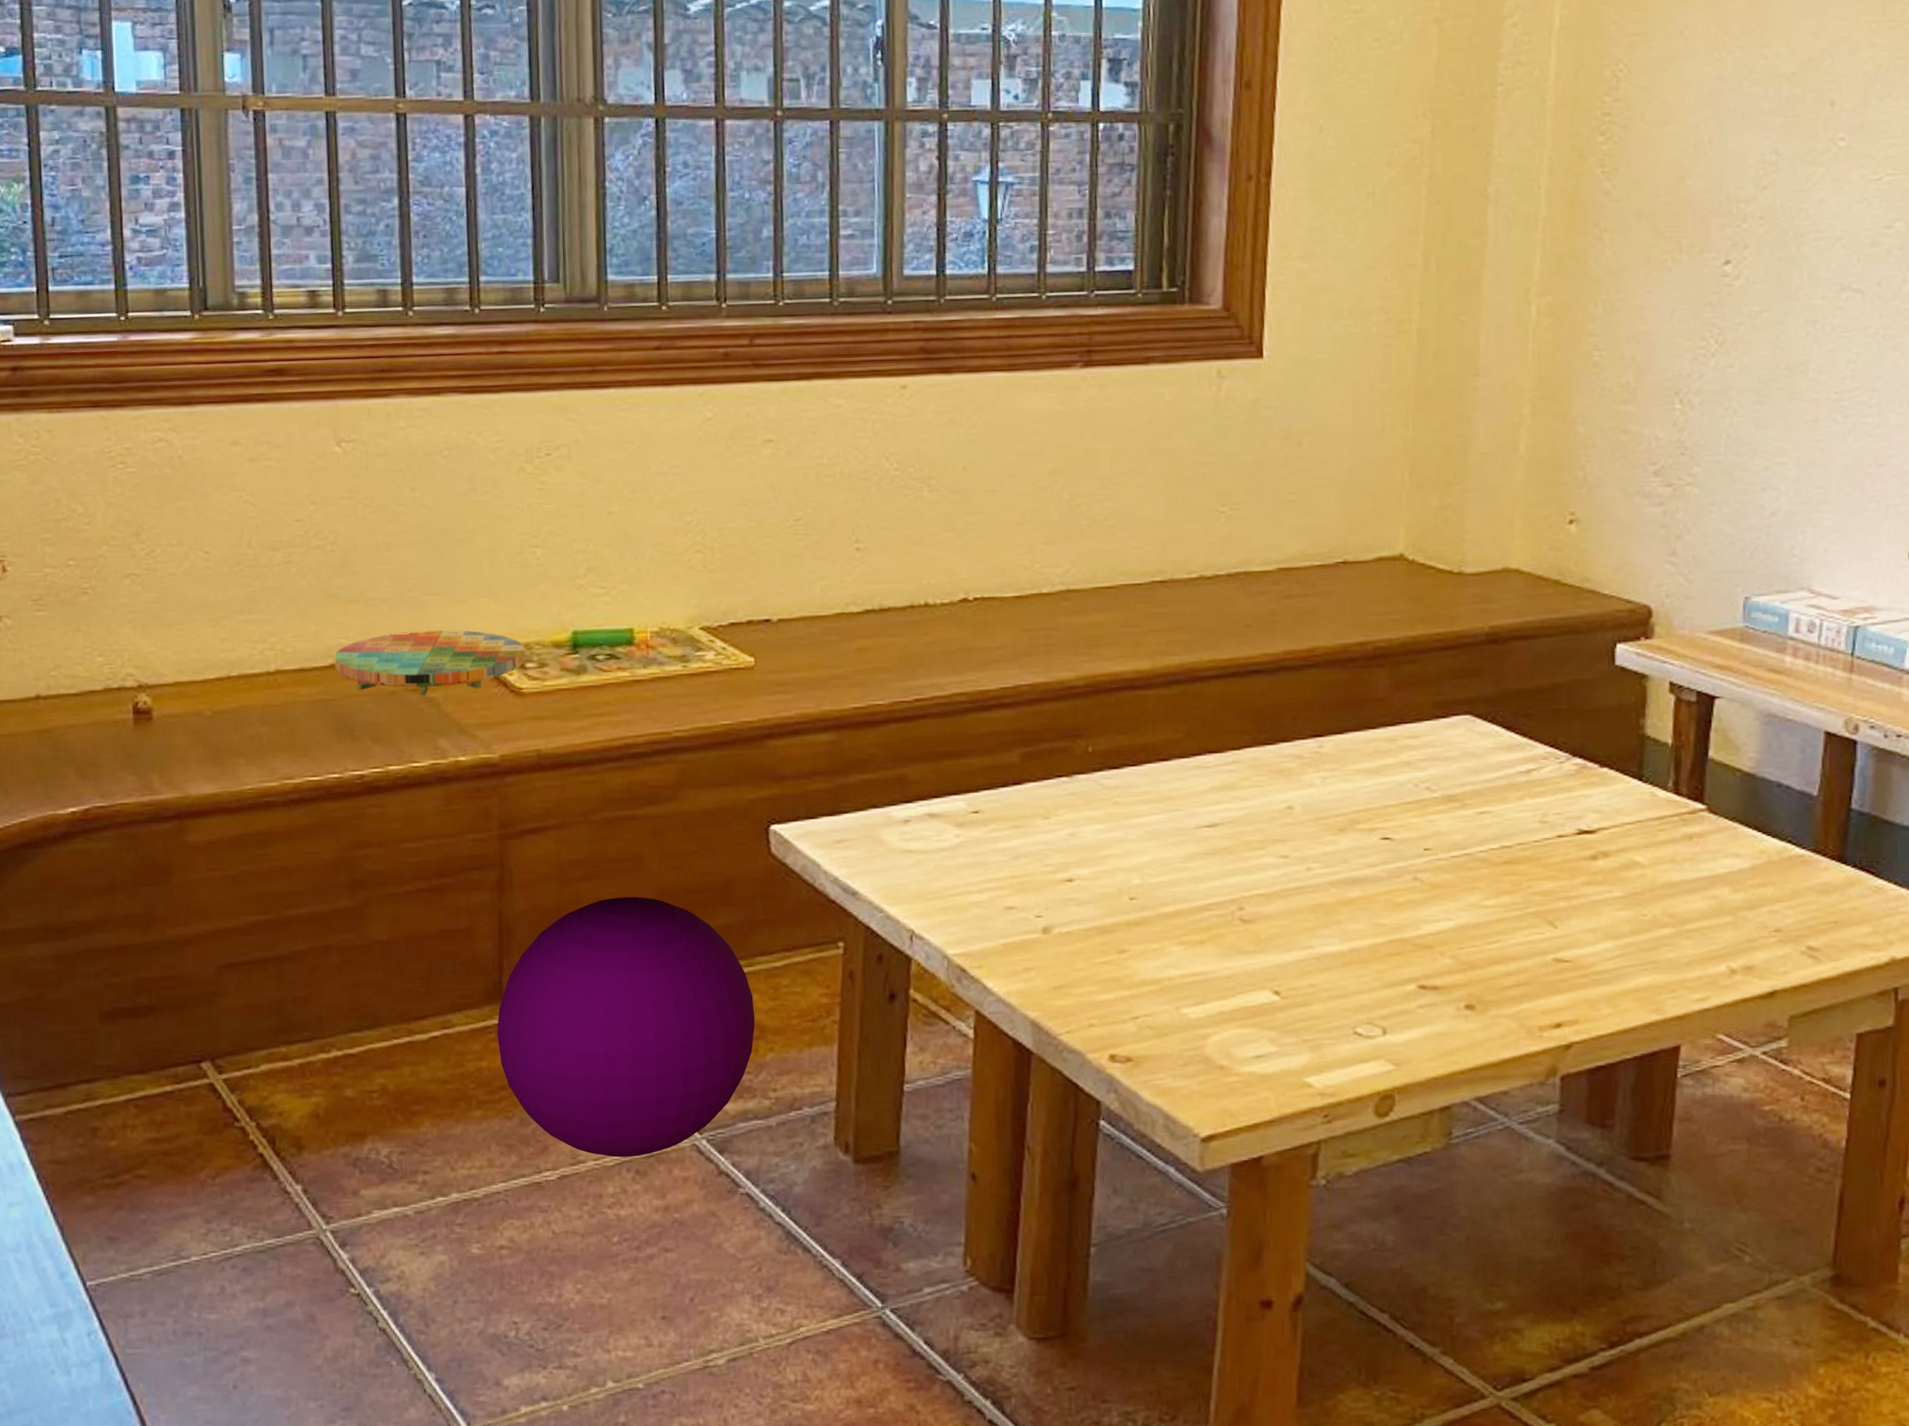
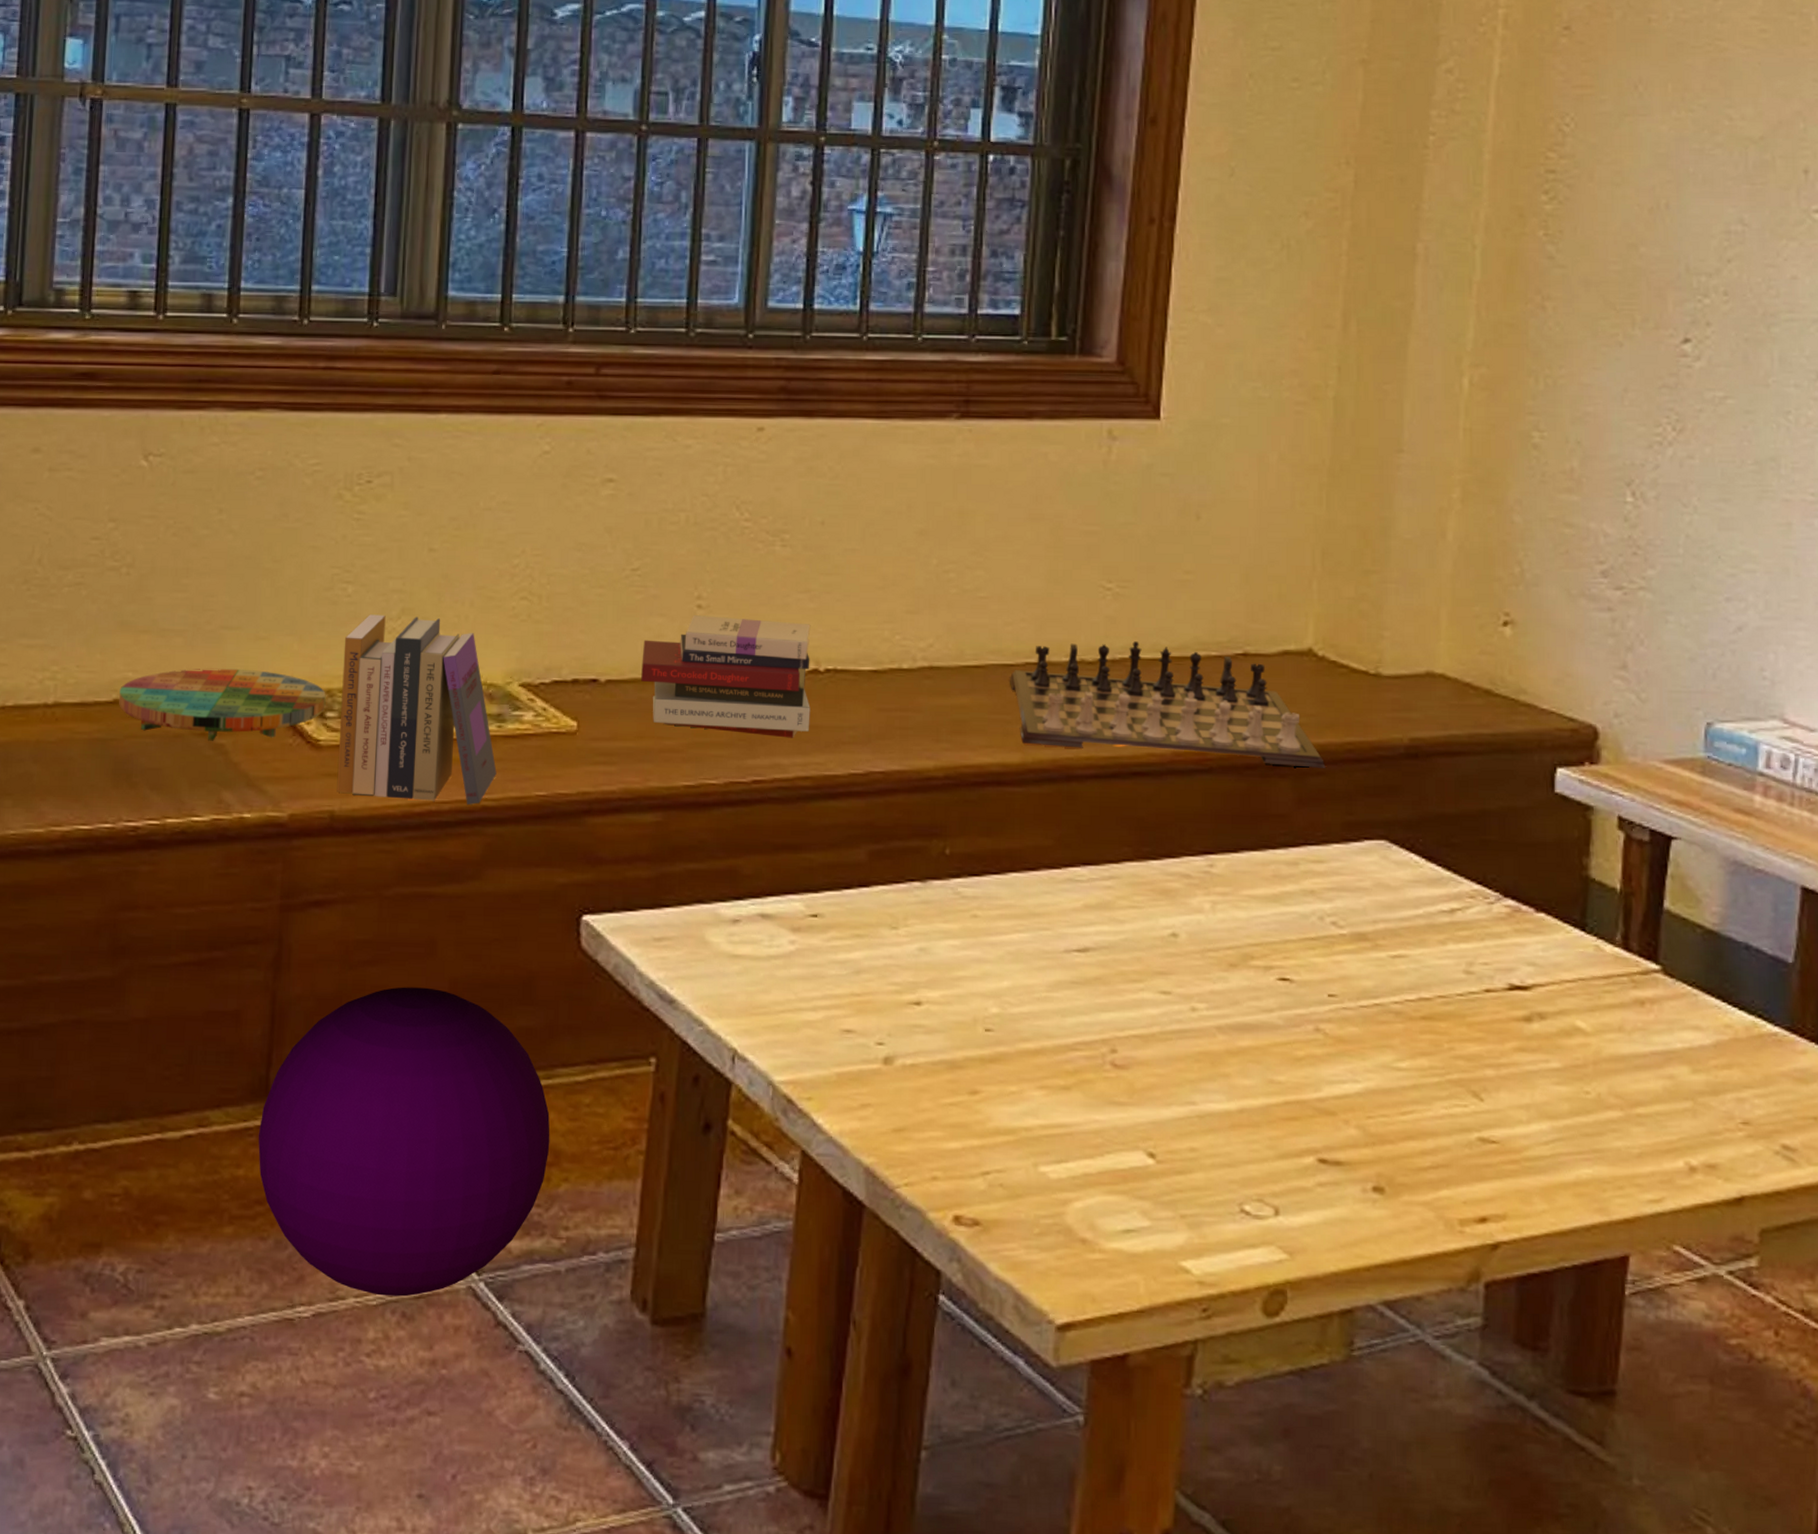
books: none [537,573,685,736] -> present [336,614,497,805]
books: none [809,556,963,660] -> present [641,614,811,738]
chessboard: none [1137,557,1418,658] -> present [1009,641,1326,769]

